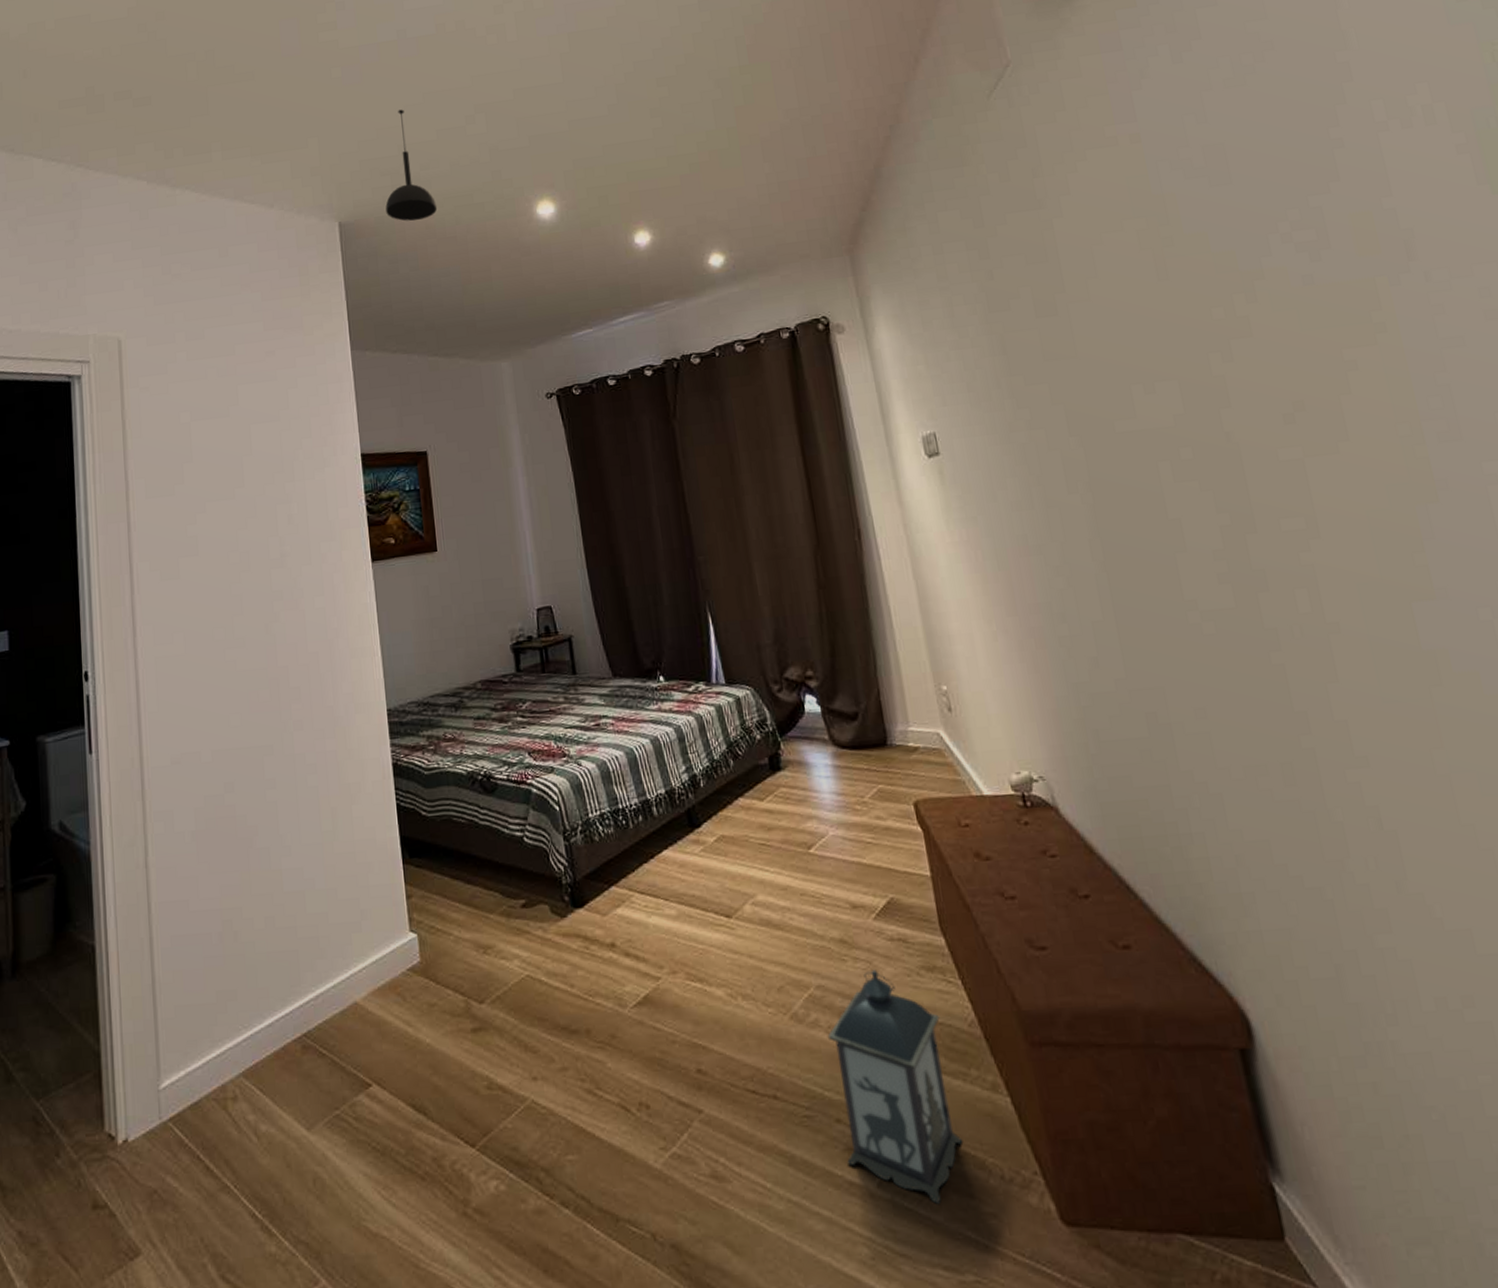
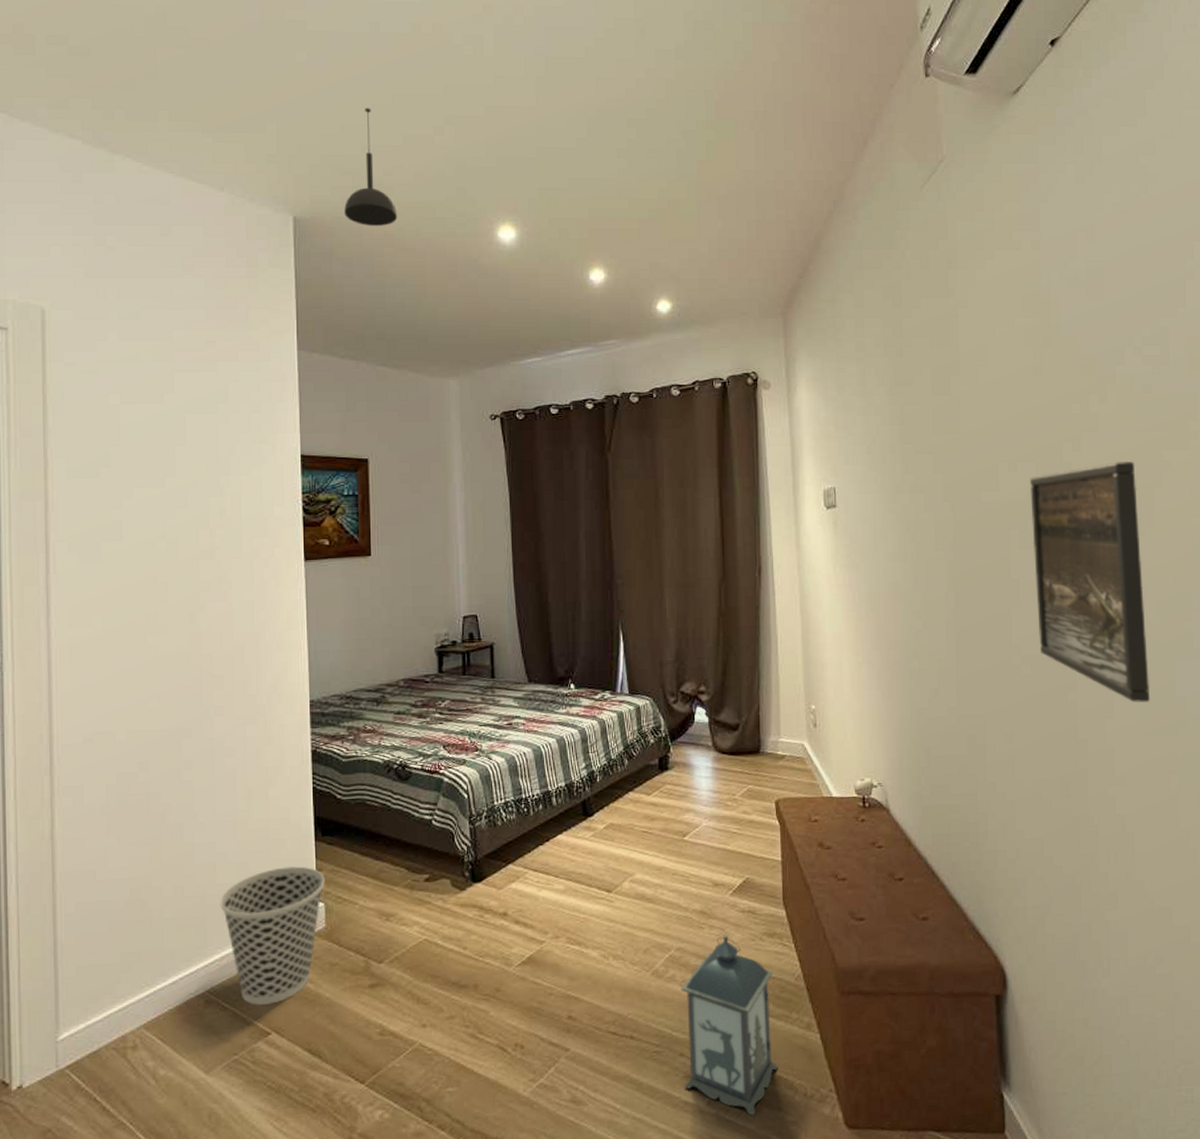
wastebasket: none [311,892,417,1052] -> present [220,866,325,1005]
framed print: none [1174,365,1387,661] -> present [1030,460,1151,703]

